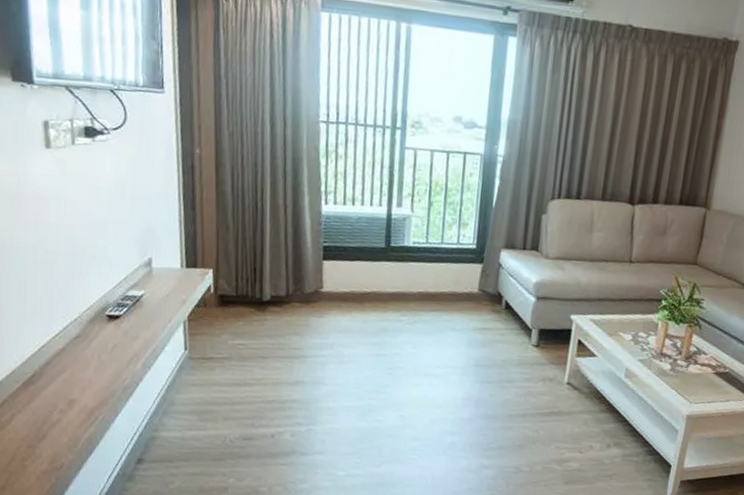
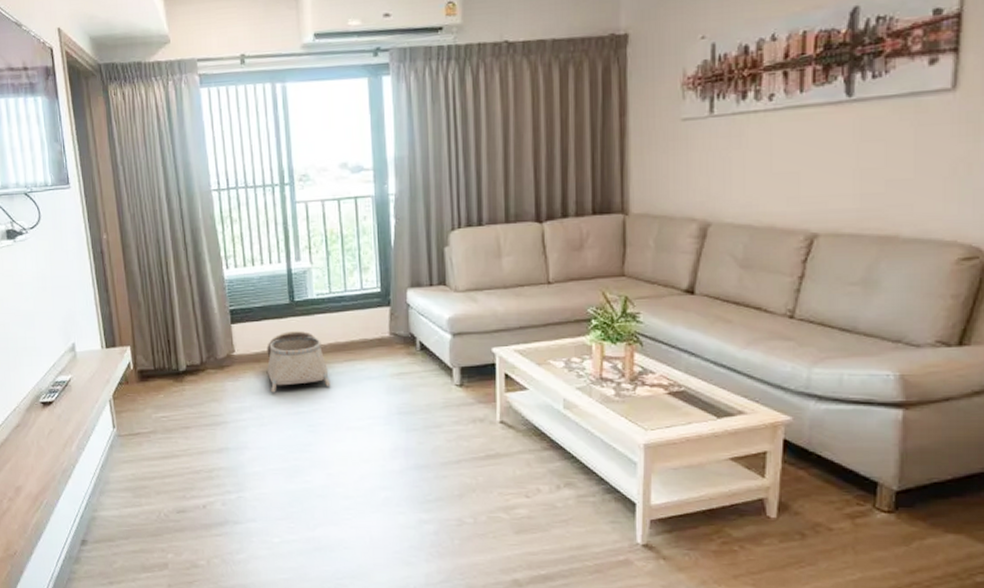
basket: none [354,275,415,333] -> present [267,330,331,393]

